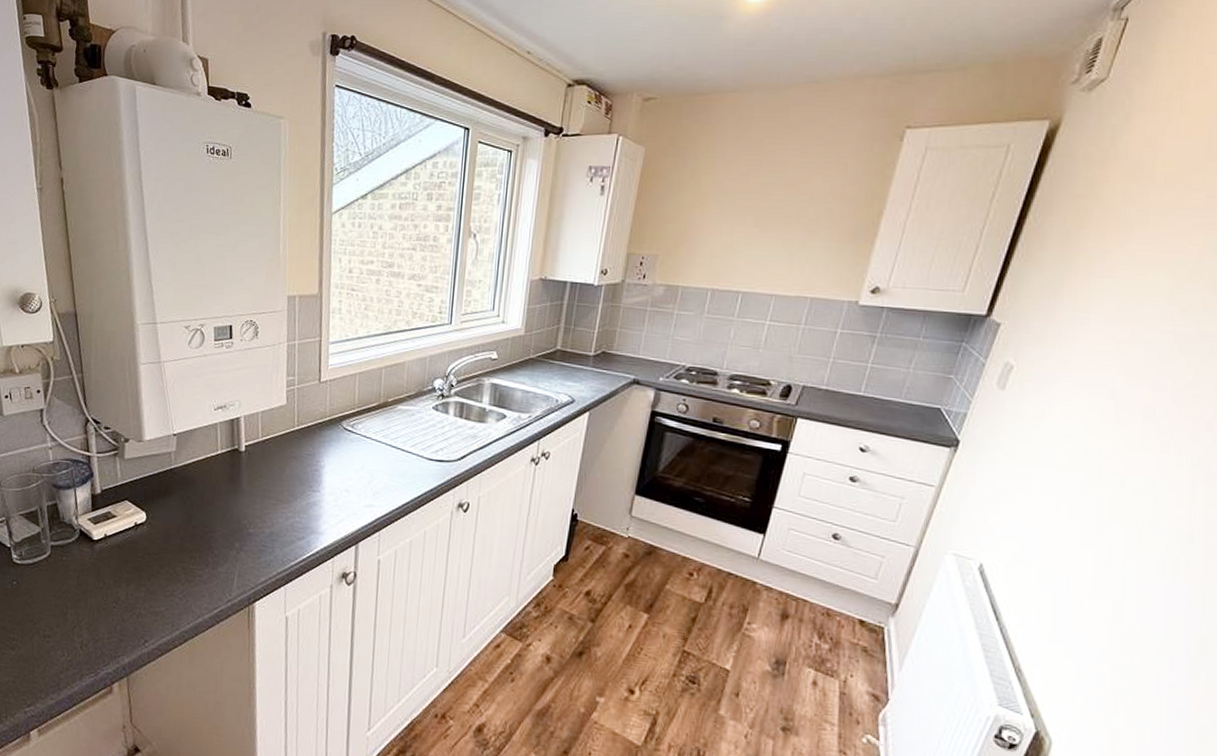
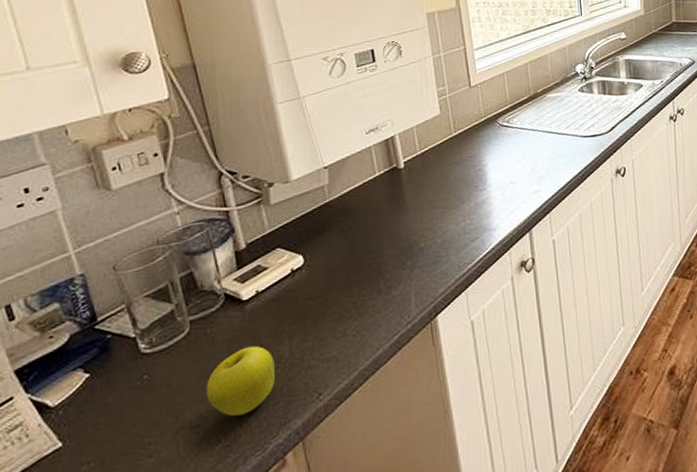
fruit: none [57,581,113,639] -> present [206,345,275,417]

